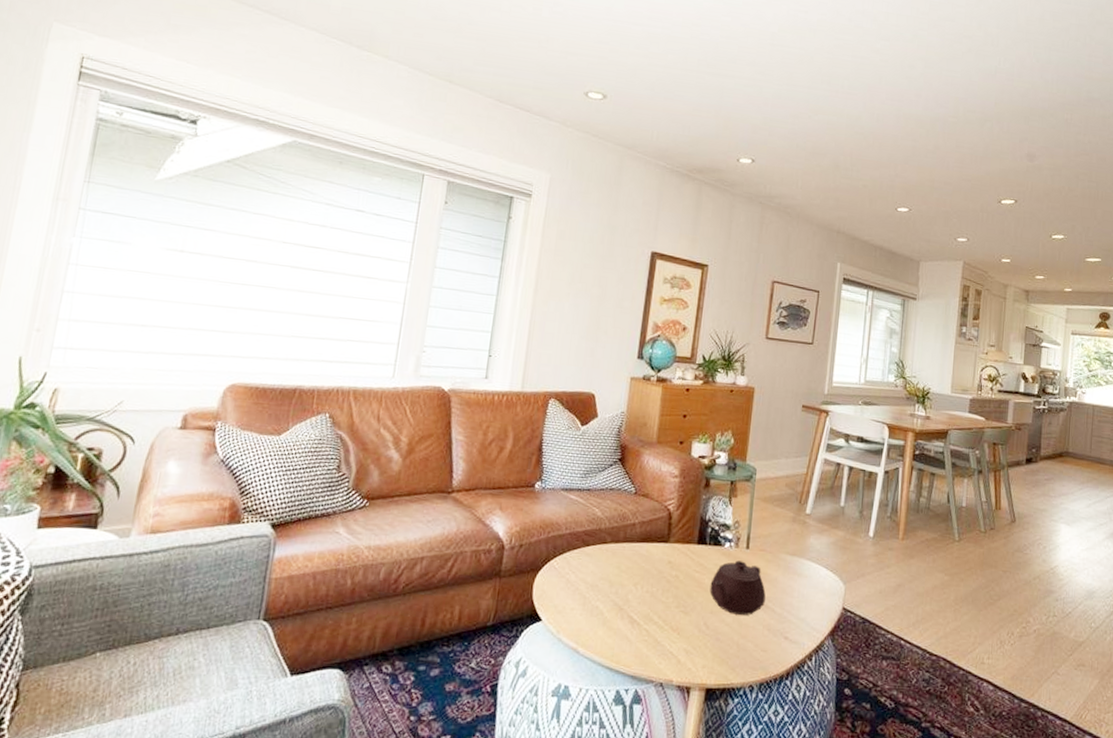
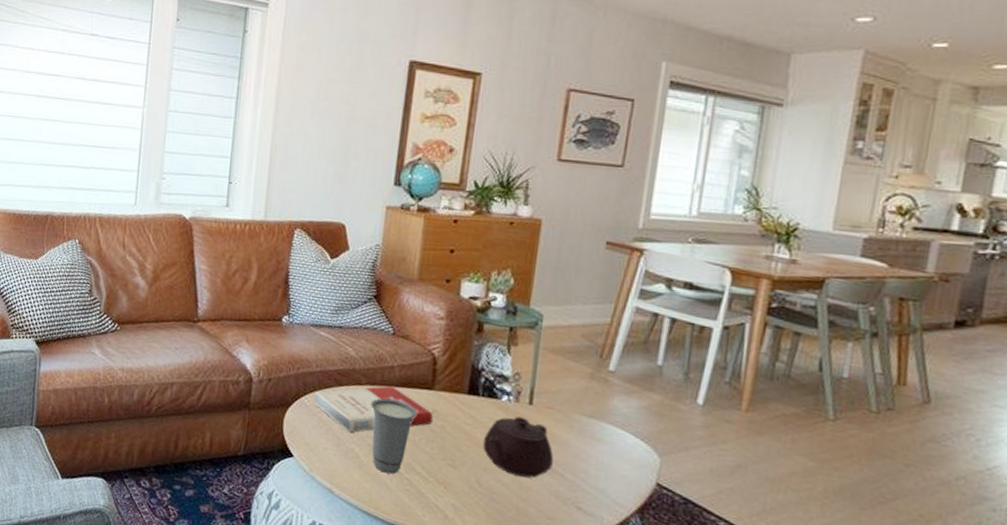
book: none [563,542,669,590] -> present [315,385,434,432]
cup: none [614,554,655,627] -> present [371,398,417,474]

